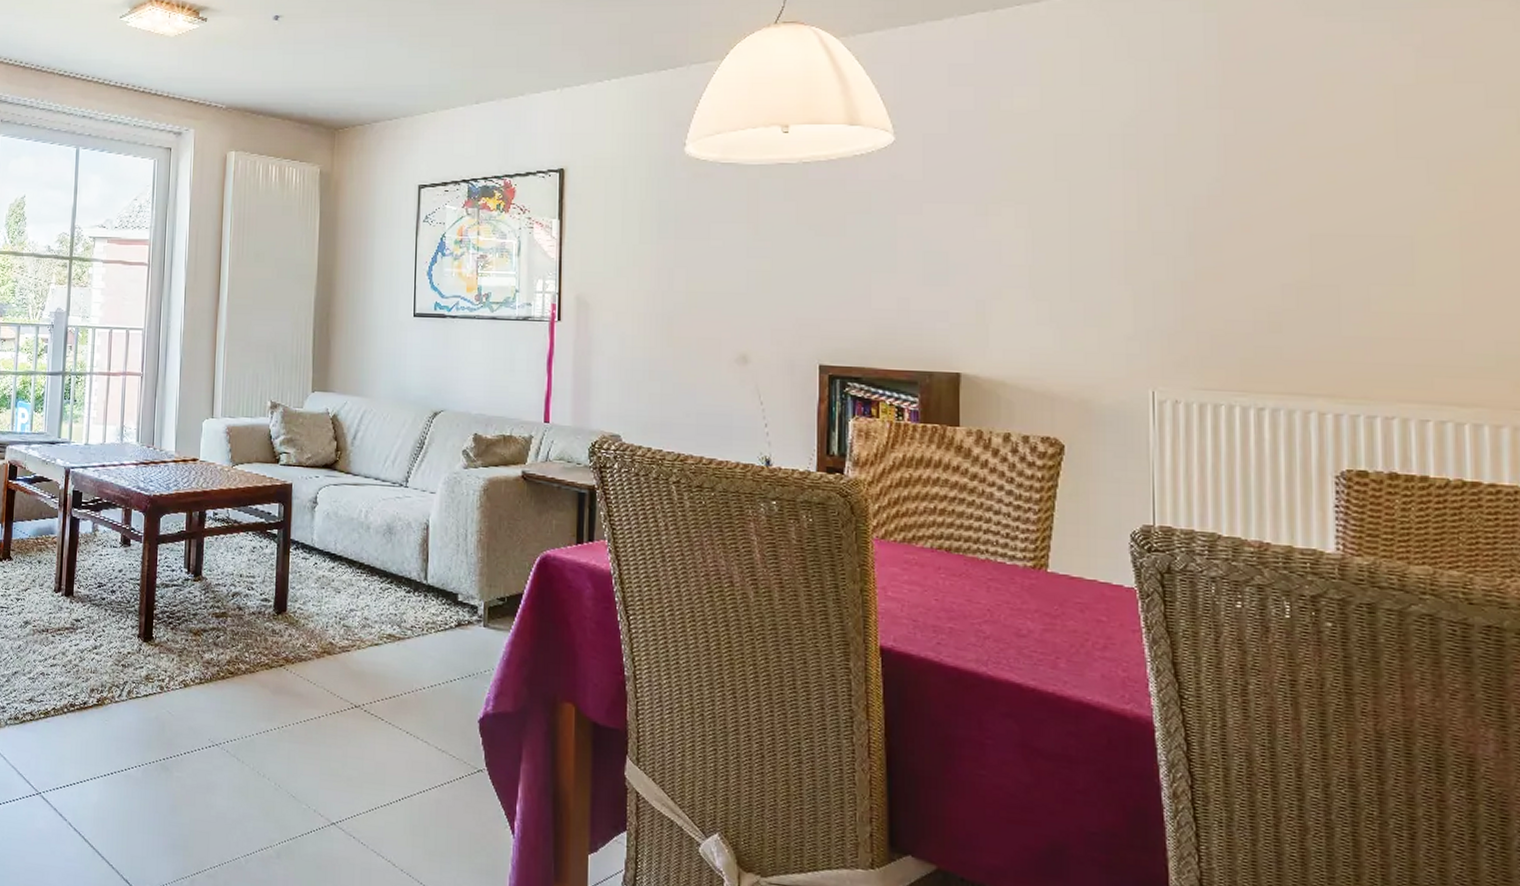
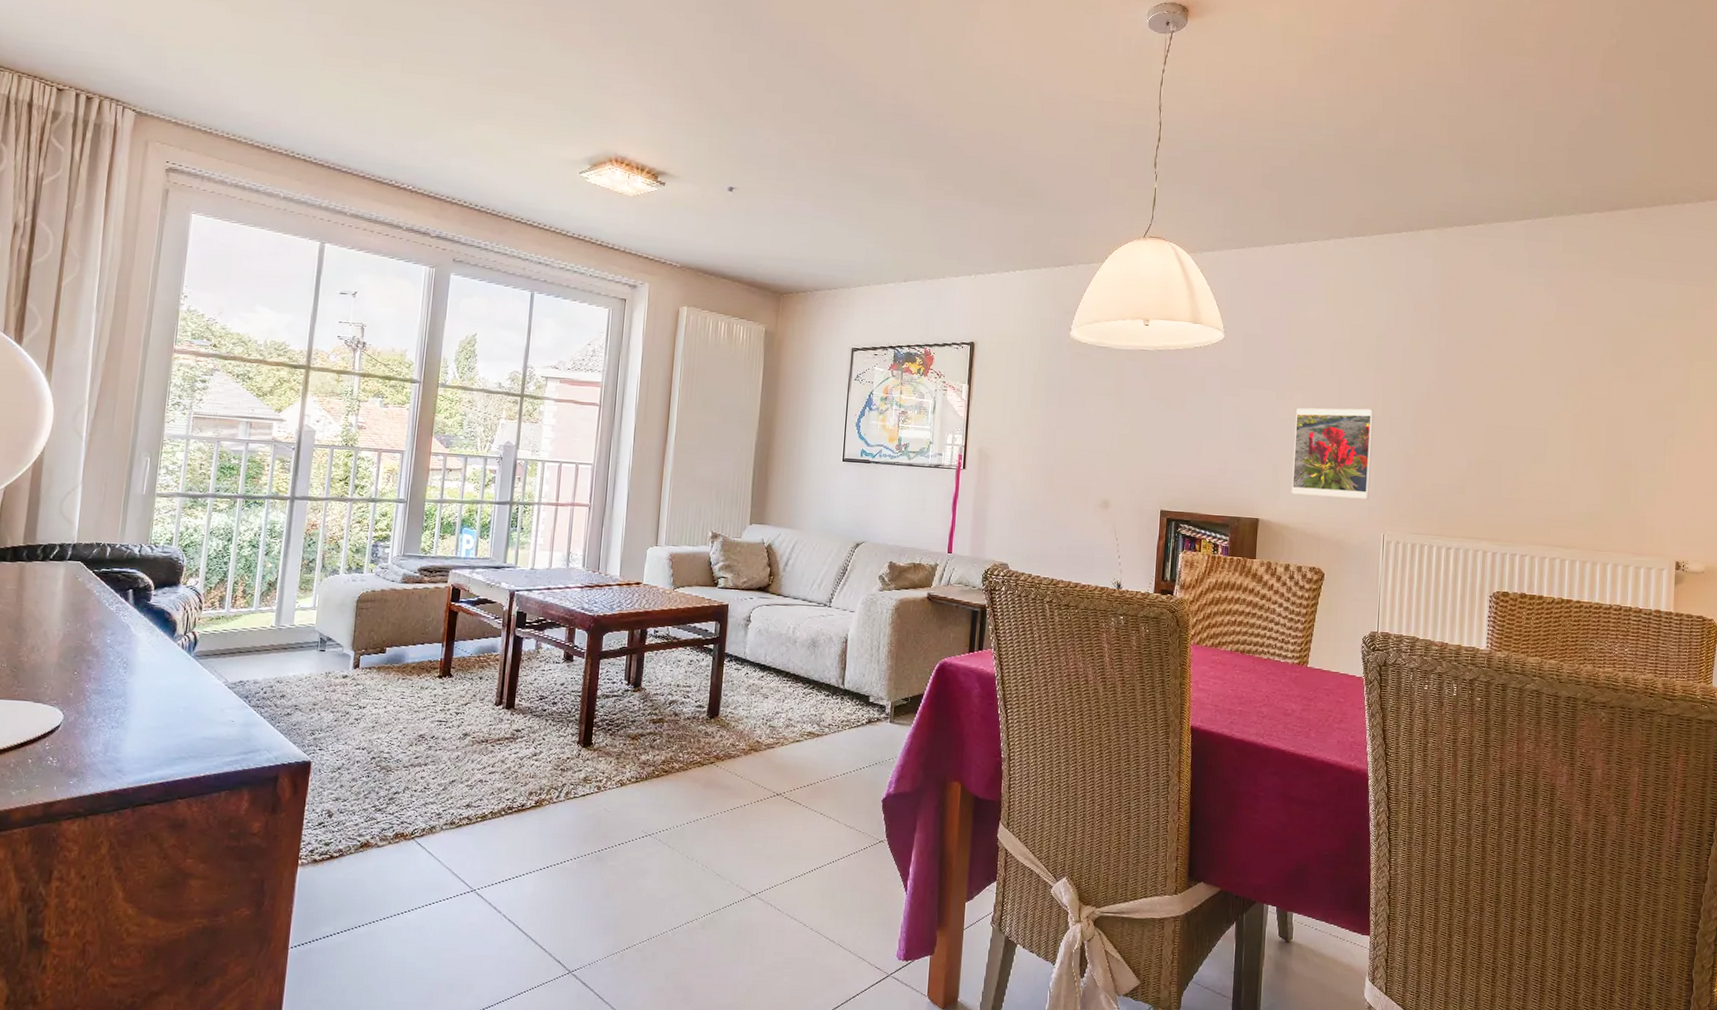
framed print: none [1005,221,1127,344] -> present [1291,407,1374,499]

